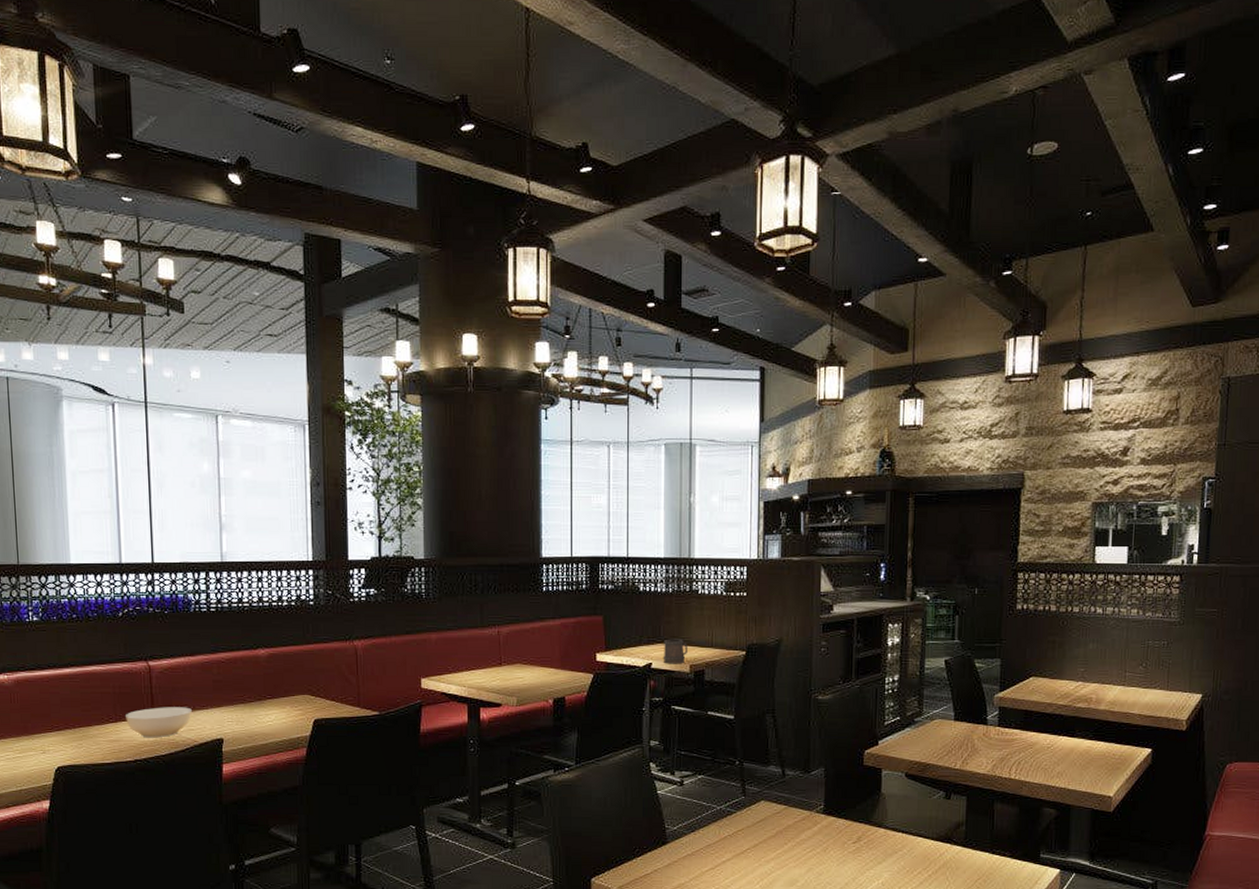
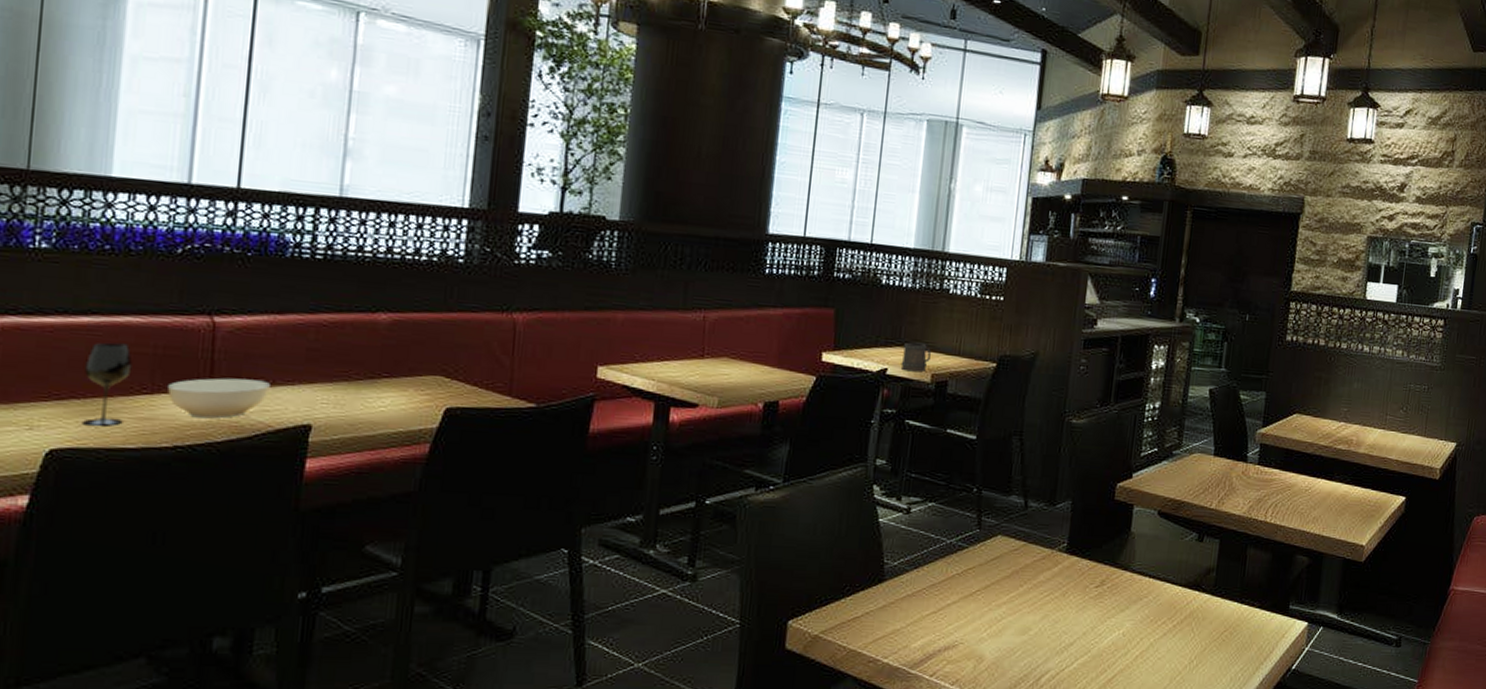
wine glass: none [71,686,101,748] -> present [82,342,133,426]

